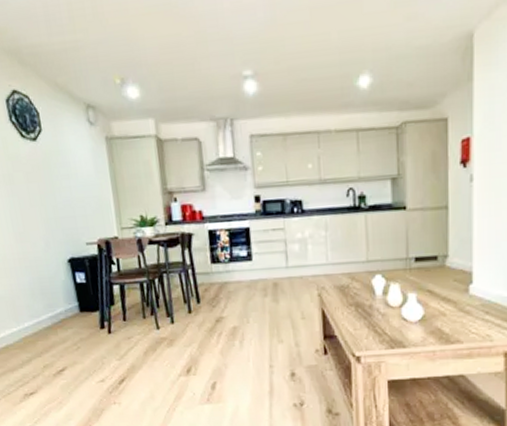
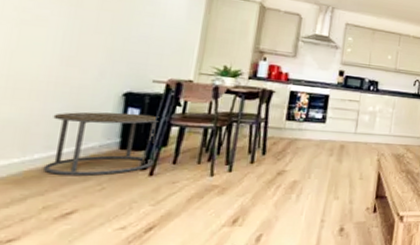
side table: none [26,276,109,339] -> present [42,111,160,176]

